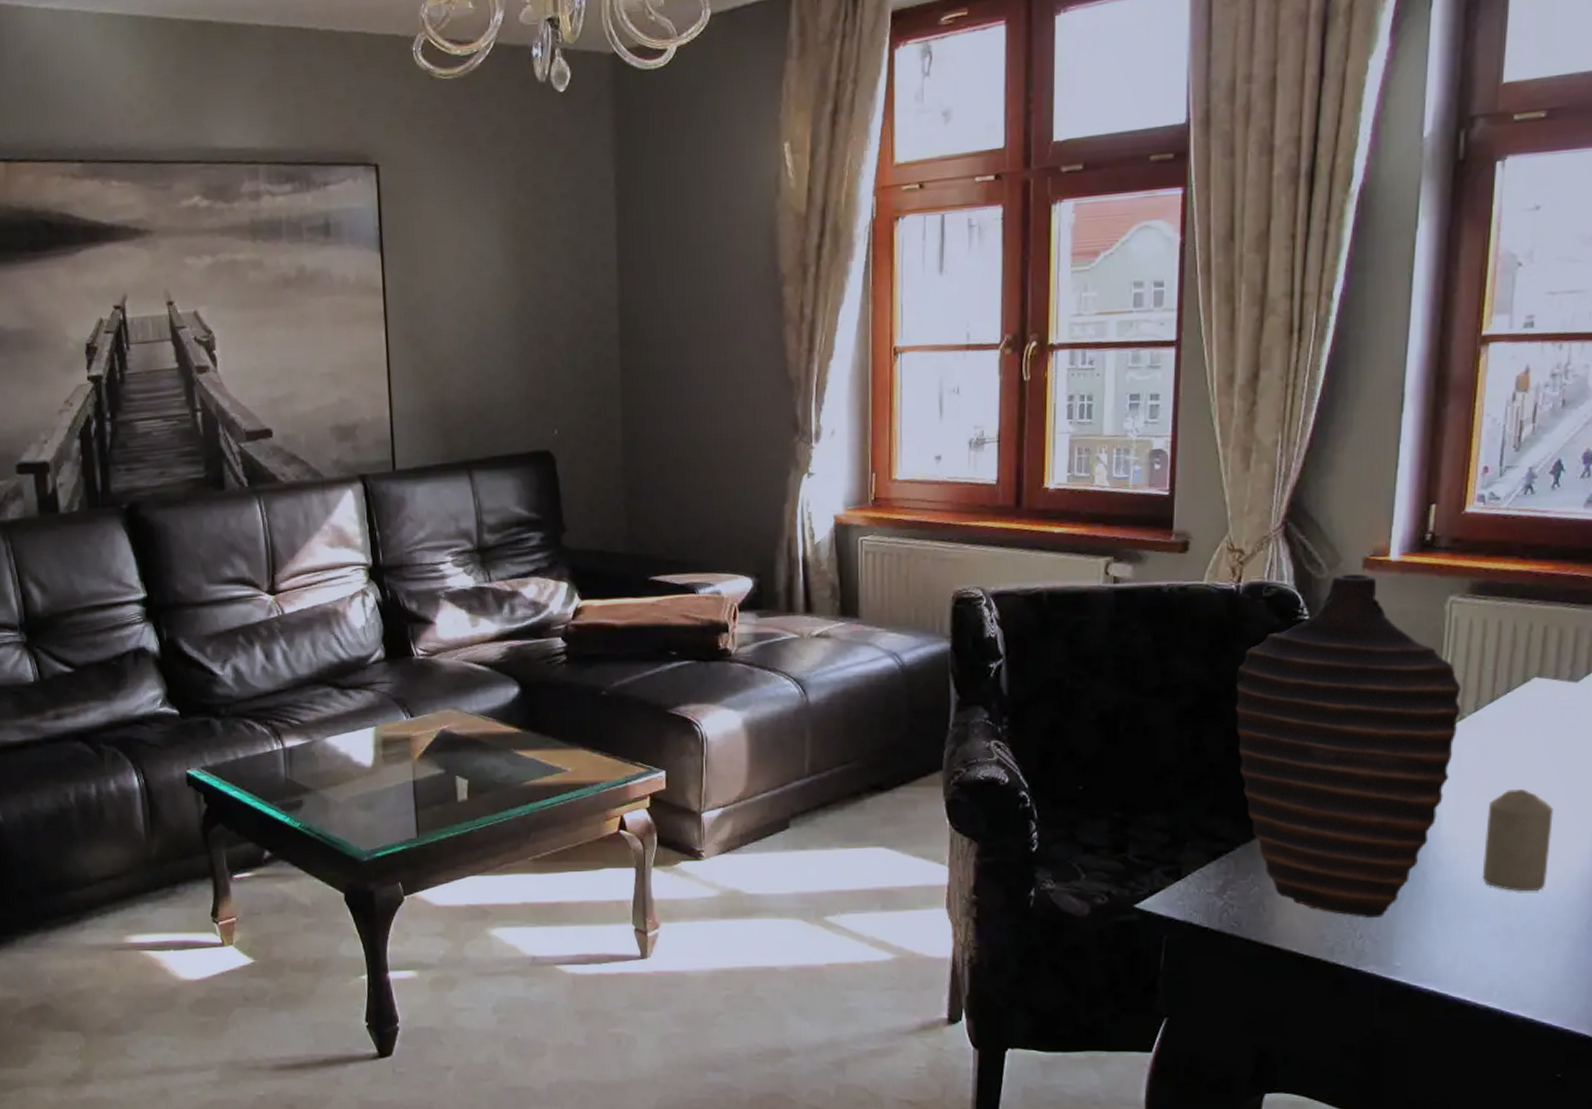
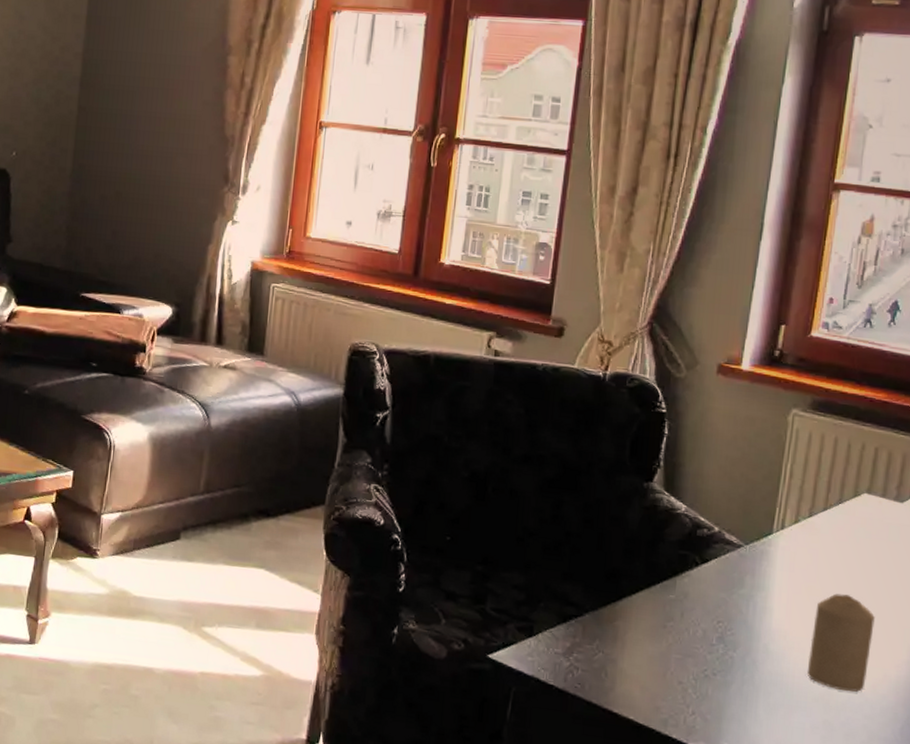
decorative vase: present [1235,573,1461,919] -> none [594,375,798,698]

